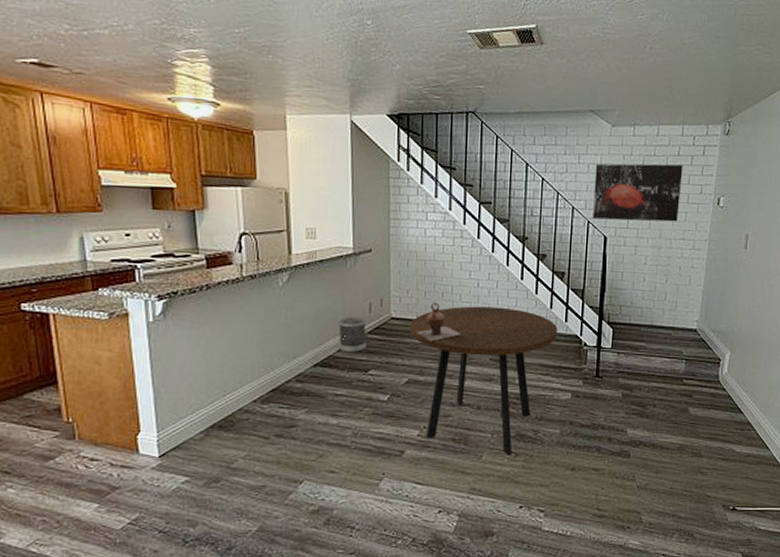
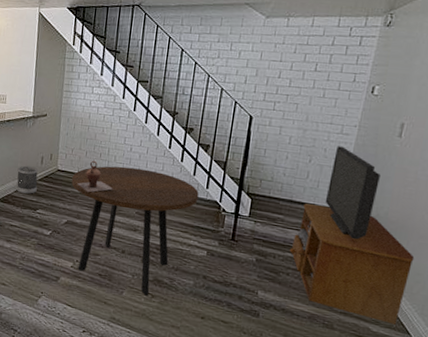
wall art: present [593,163,683,222] -> none [240,51,337,107]
tv stand: none [654,262,767,441] -> present [289,146,415,325]

